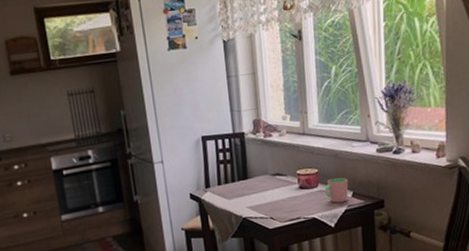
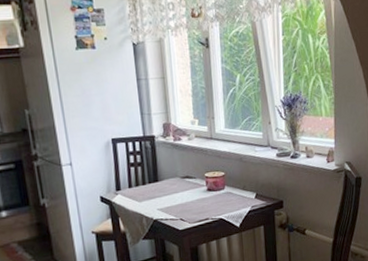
cup: present [324,177,349,203] -> none [230,180,252,204]

